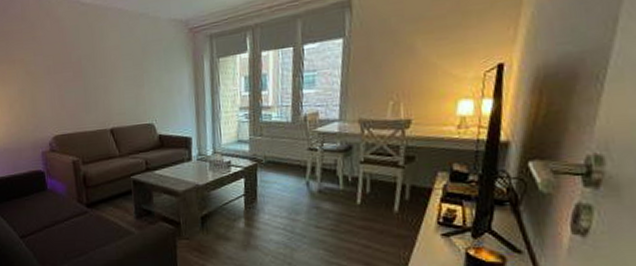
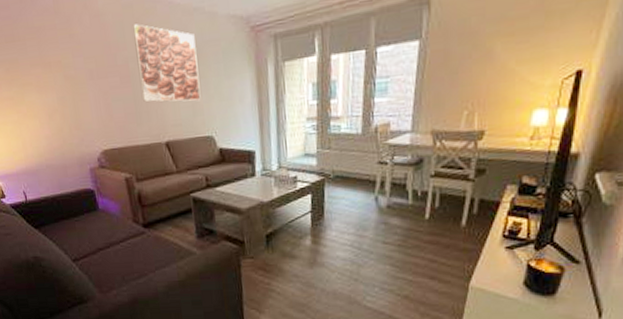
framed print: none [87,27,144,93] -> present [133,24,201,102]

